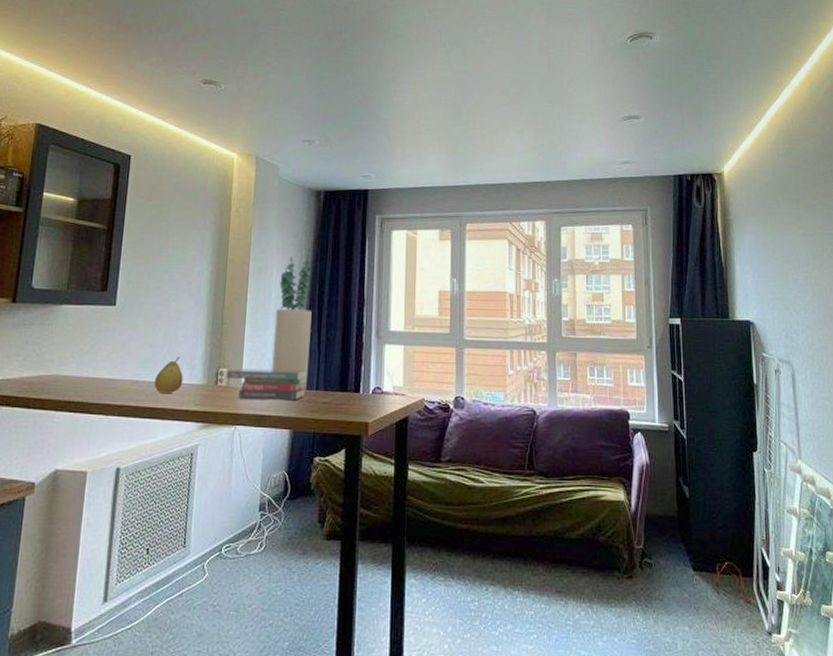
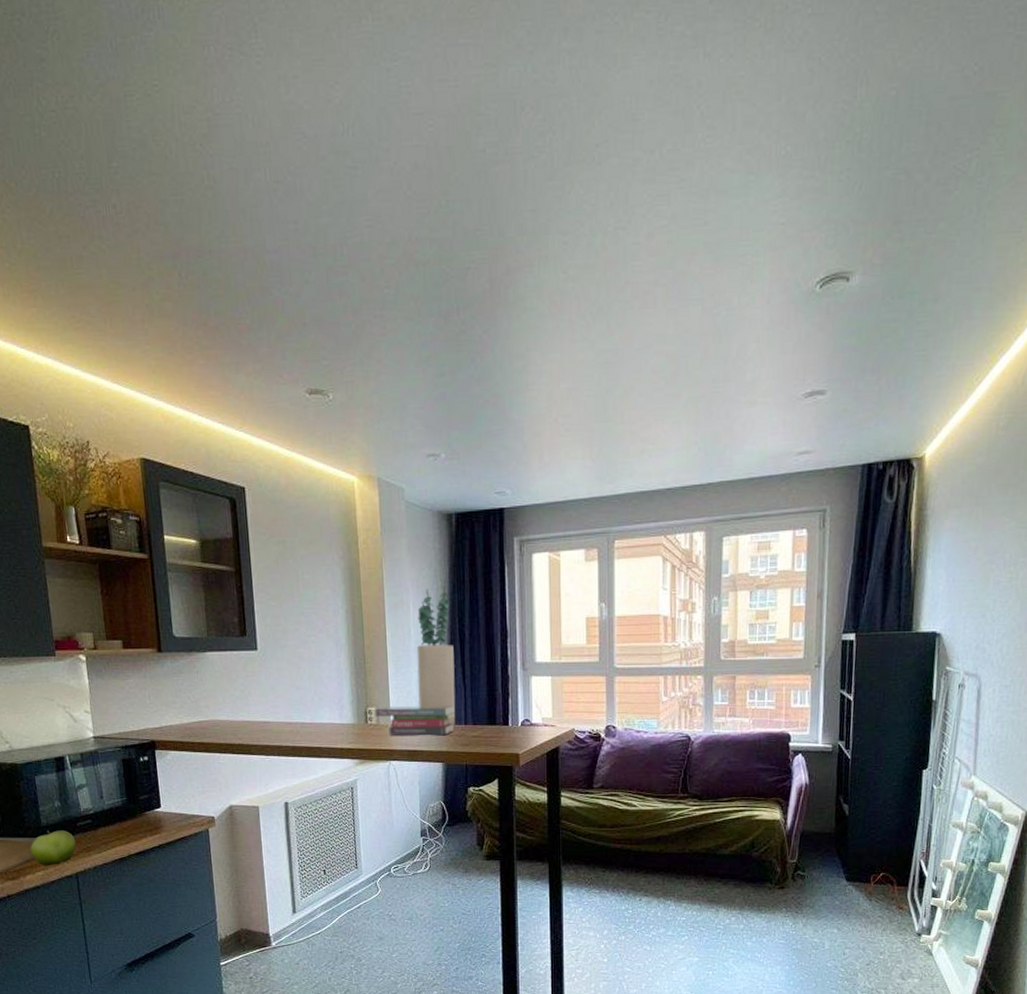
fruit: present [154,356,183,393] -> none [306,697,334,733]

